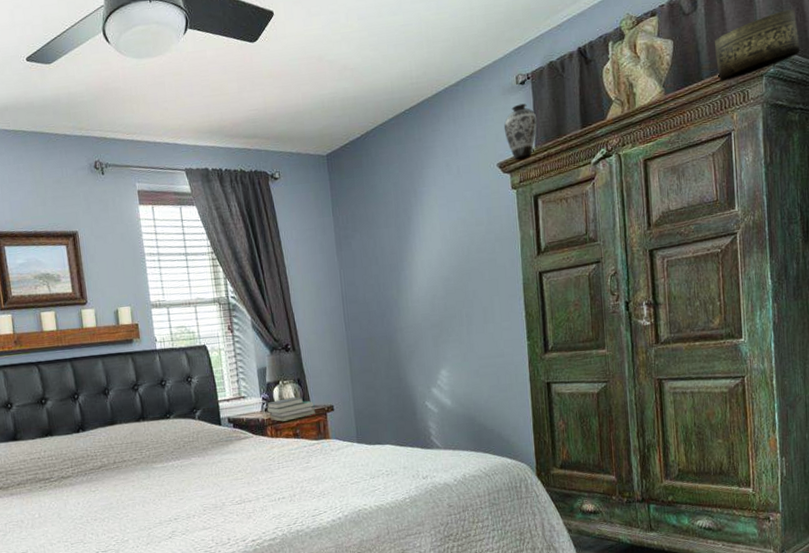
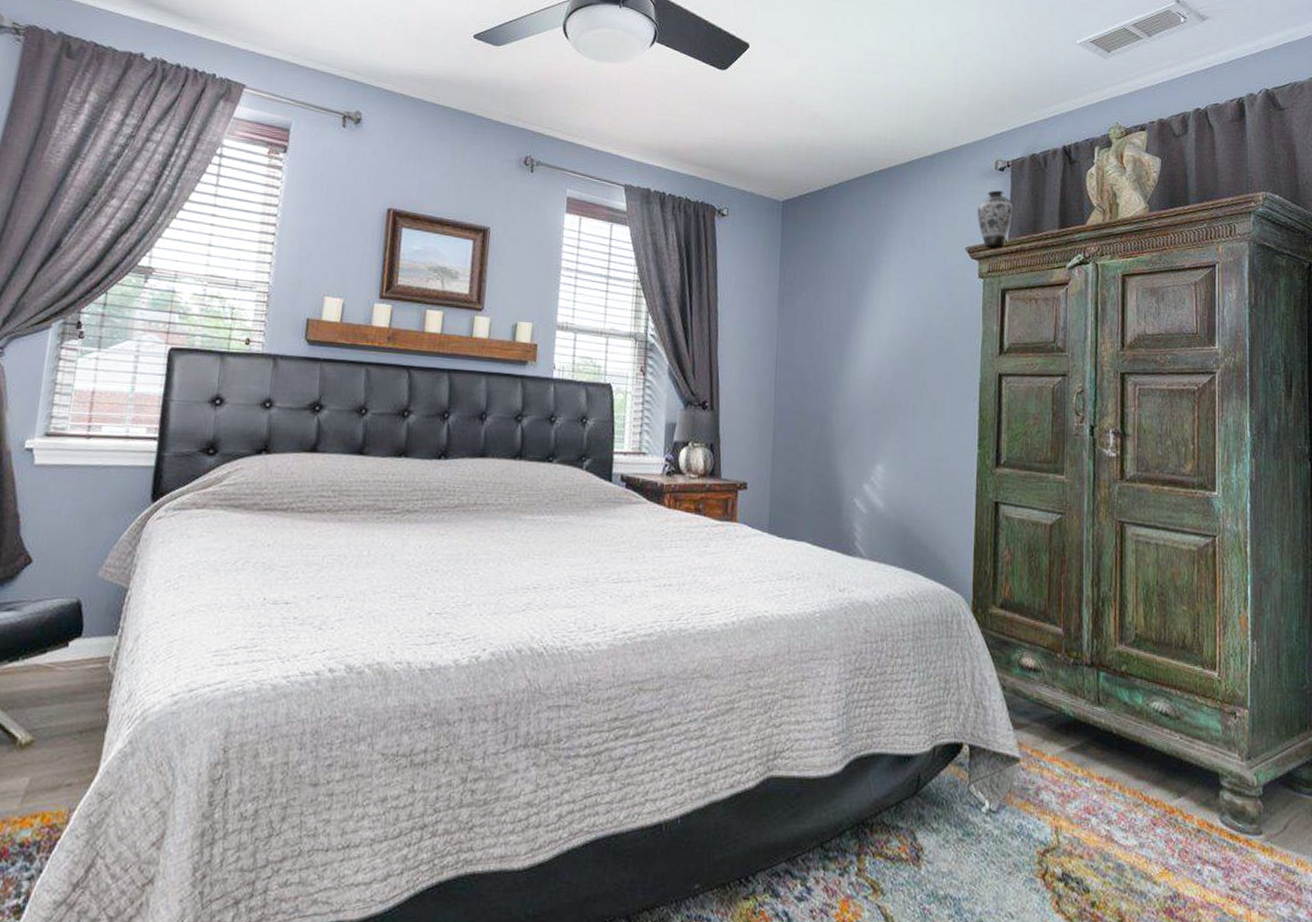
books: present [266,397,315,422] -> none [668,464,725,492]
decorative box: present [715,9,801,82] -> none [1204,152,1290,211]

